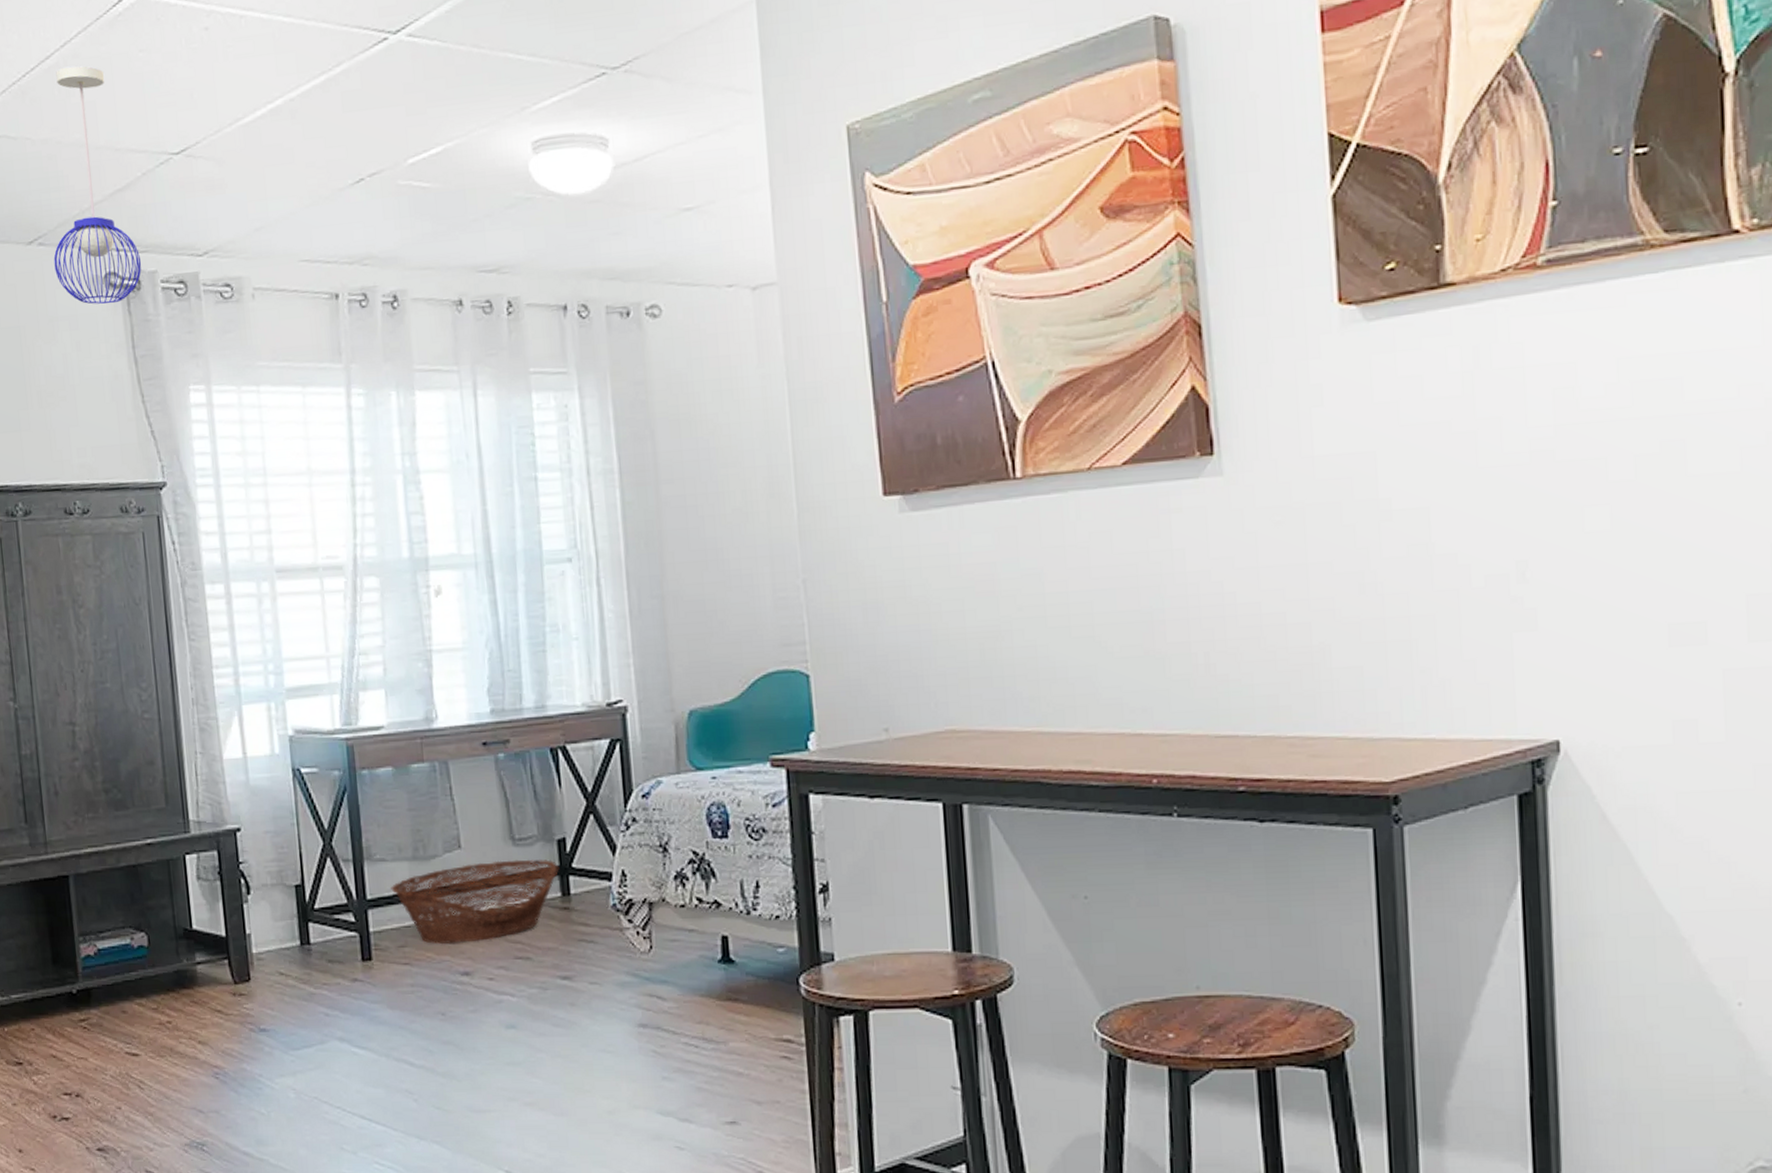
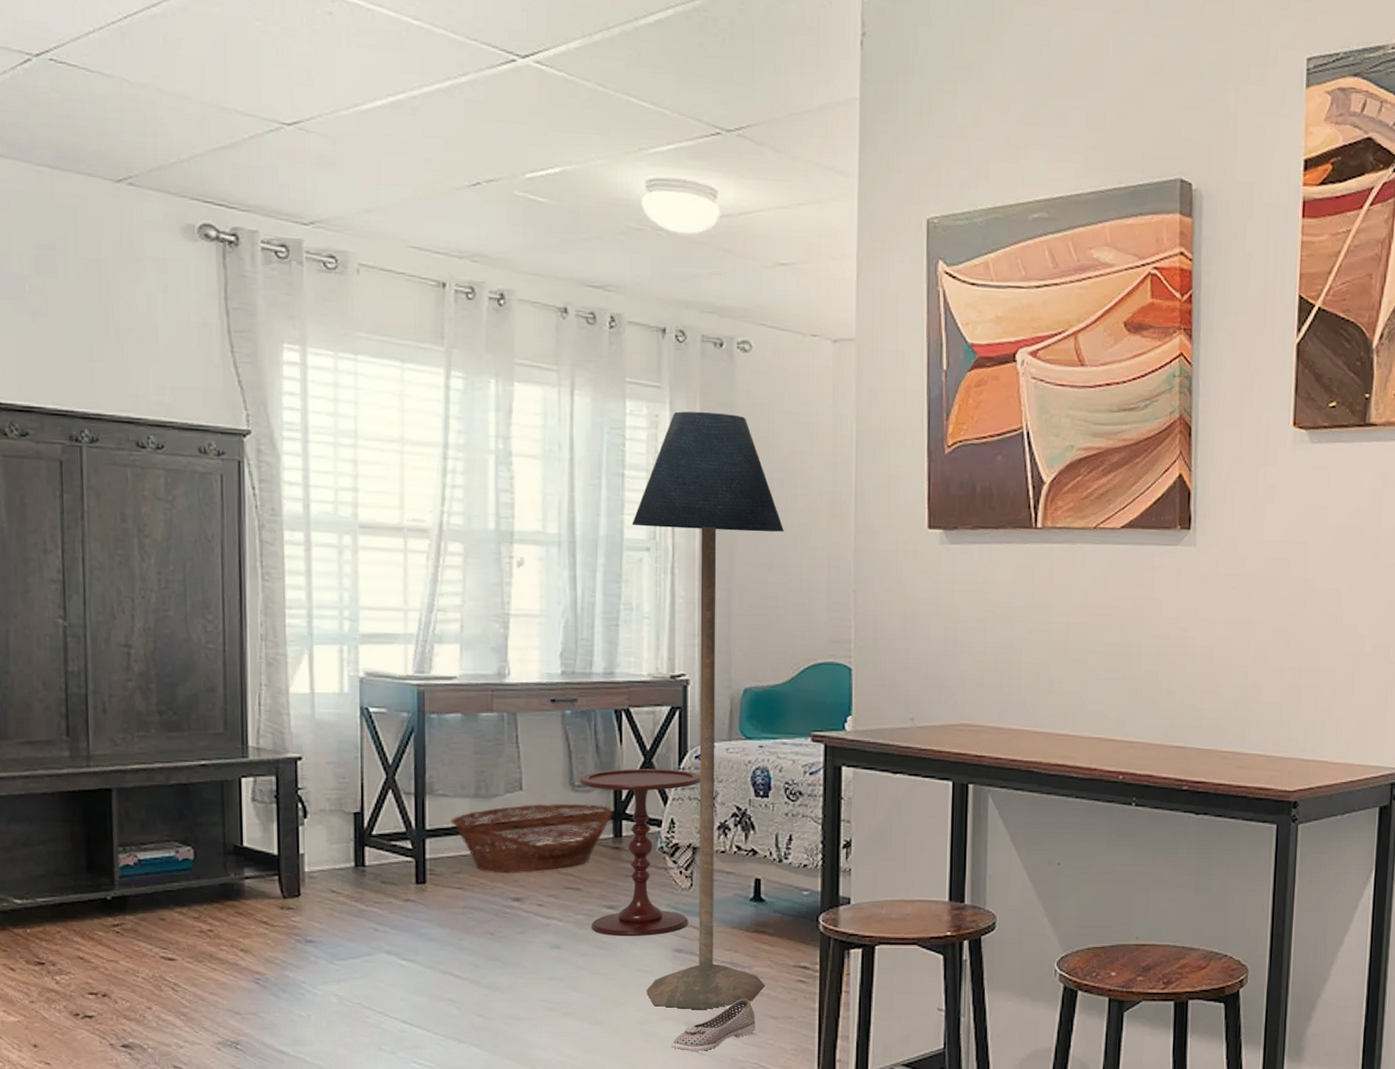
pendant light: present [53,66,141,304] -> none [144,18,241,254]
side table: none [518,812,652,1012] -> present [578,768,700,937]
floor lamp: none [549,392,745,1096] -> present [631,411,784,1010]
shoe: none [645,1080,738,1145] -> present [671,998,755,1051]

